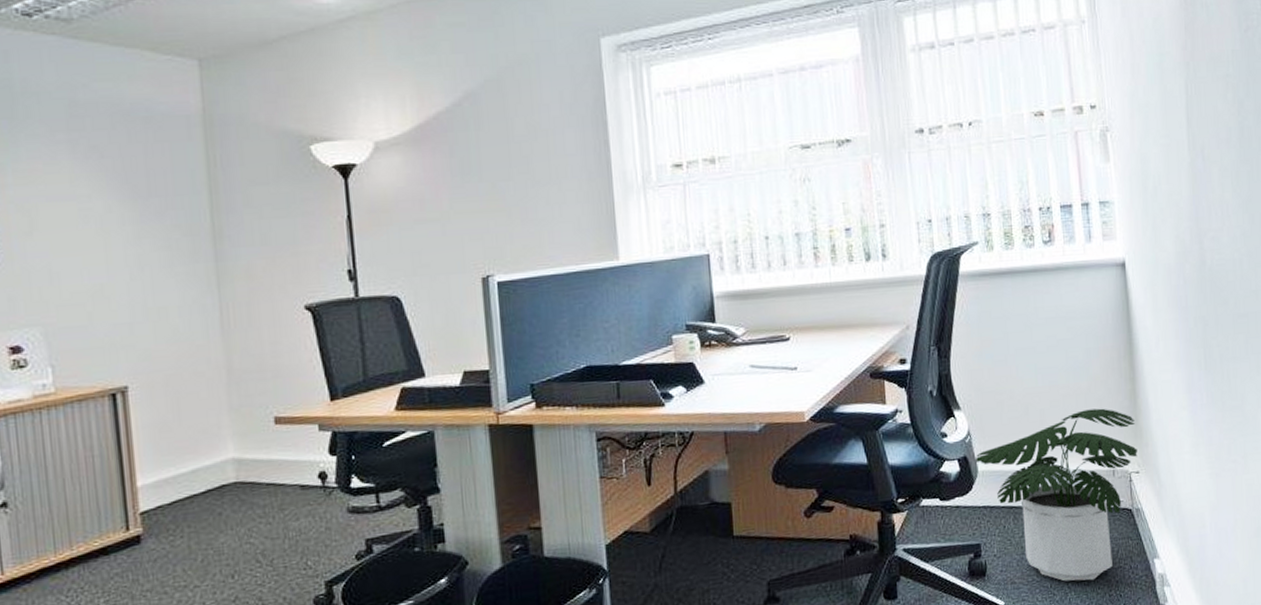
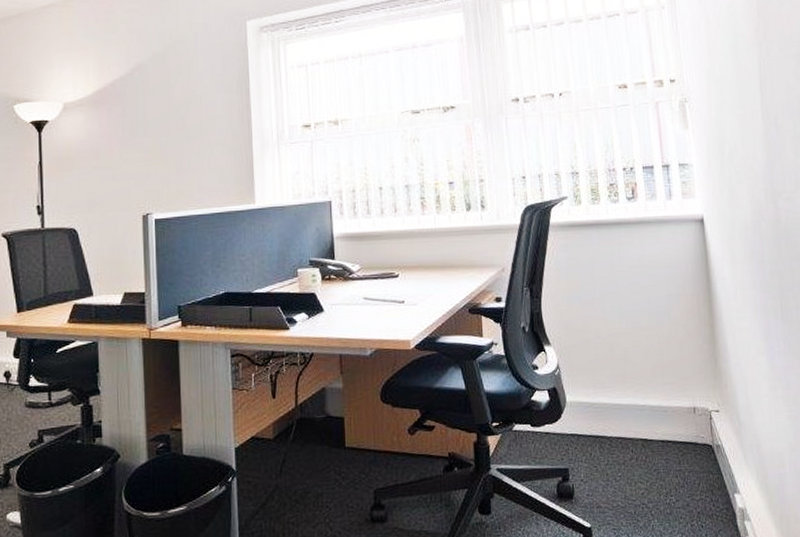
potted plant: present [975,408,1138,582] -> none [564,350,717,510]

